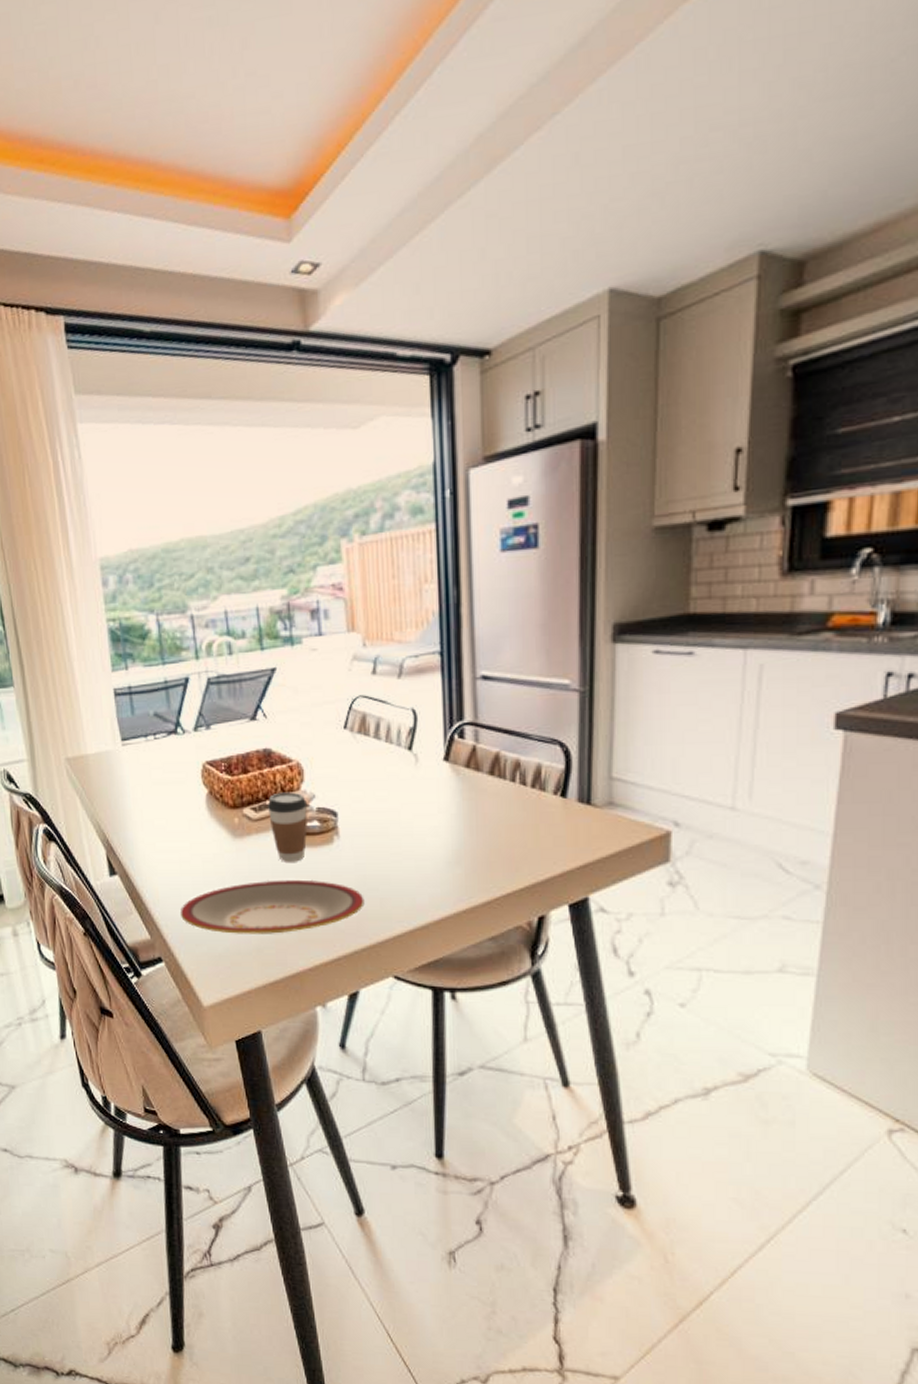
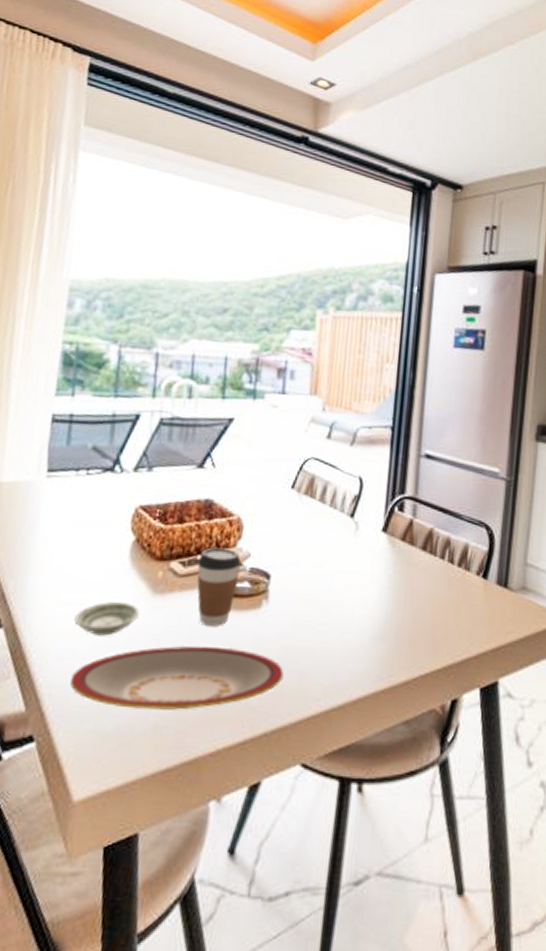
saucer: none [172,846,226,876] -> present [74,601,140,636]

